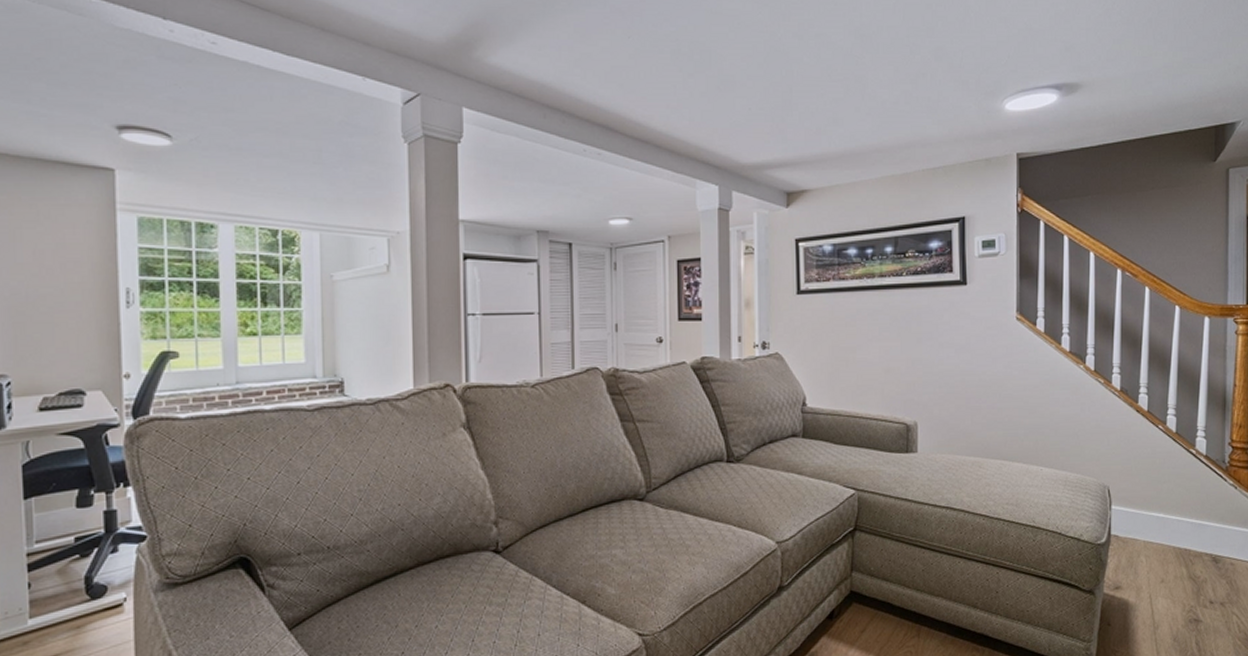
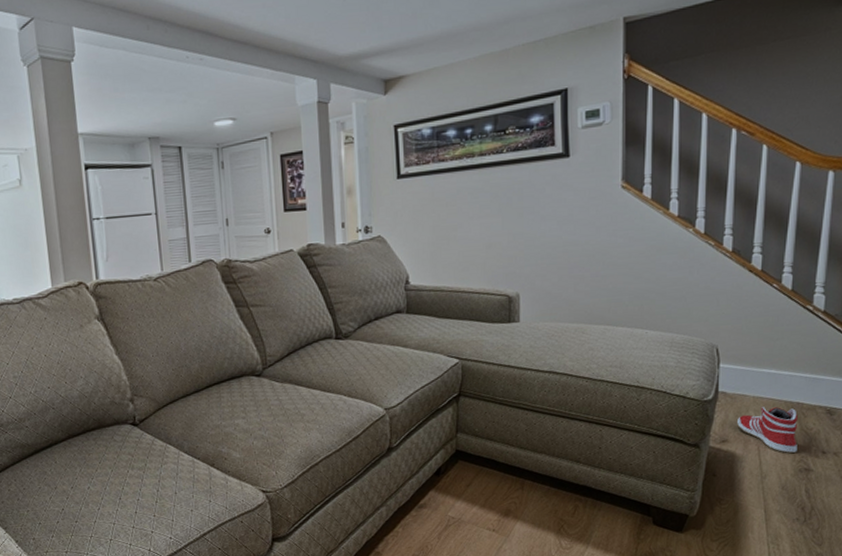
sneaker: none [1130,552,1187,603] -> present [737,407,798,454]

